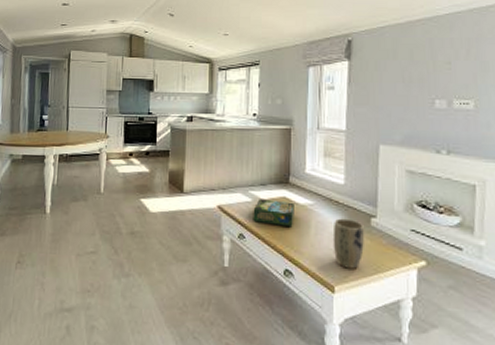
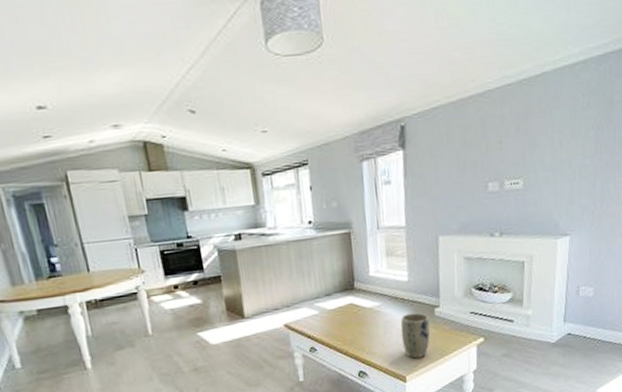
board game: present [253,199,294,228] -> none [321,307,363,334]

